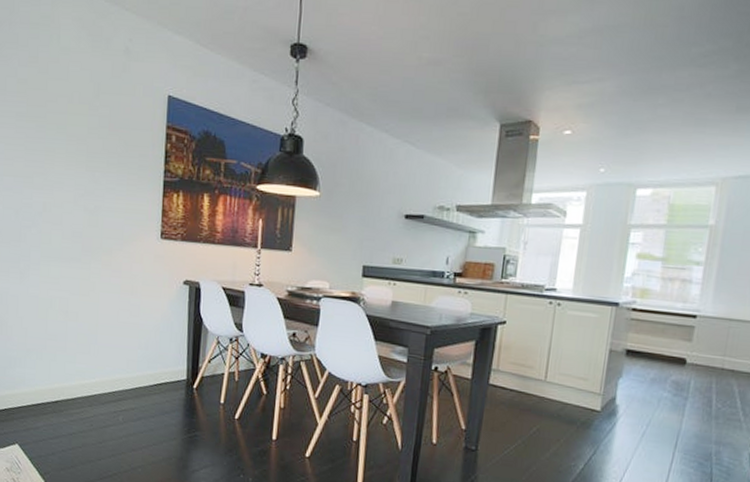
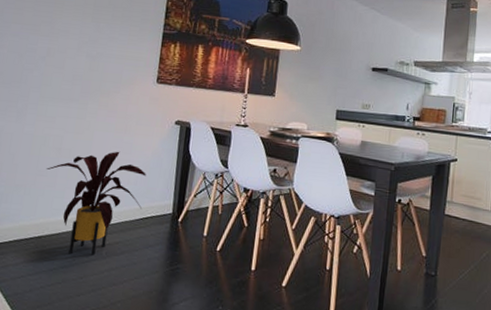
house plant: none [55,314,157,421] -> present [46,151,146,255]

